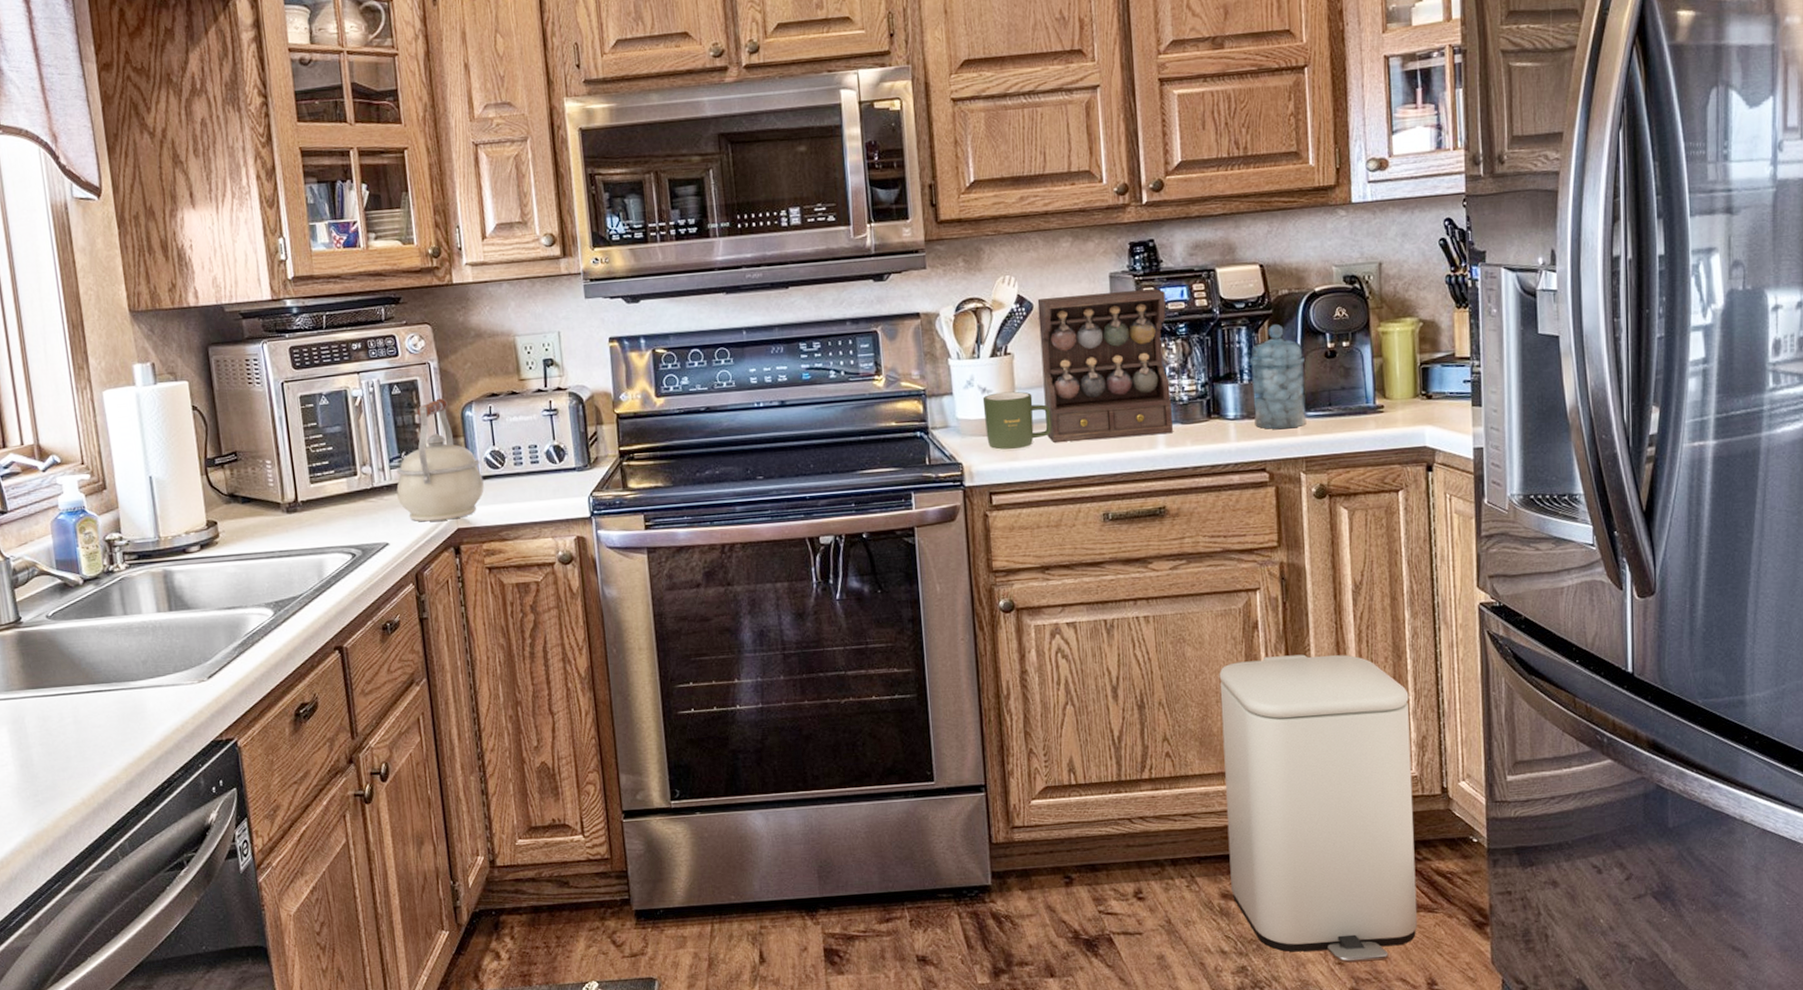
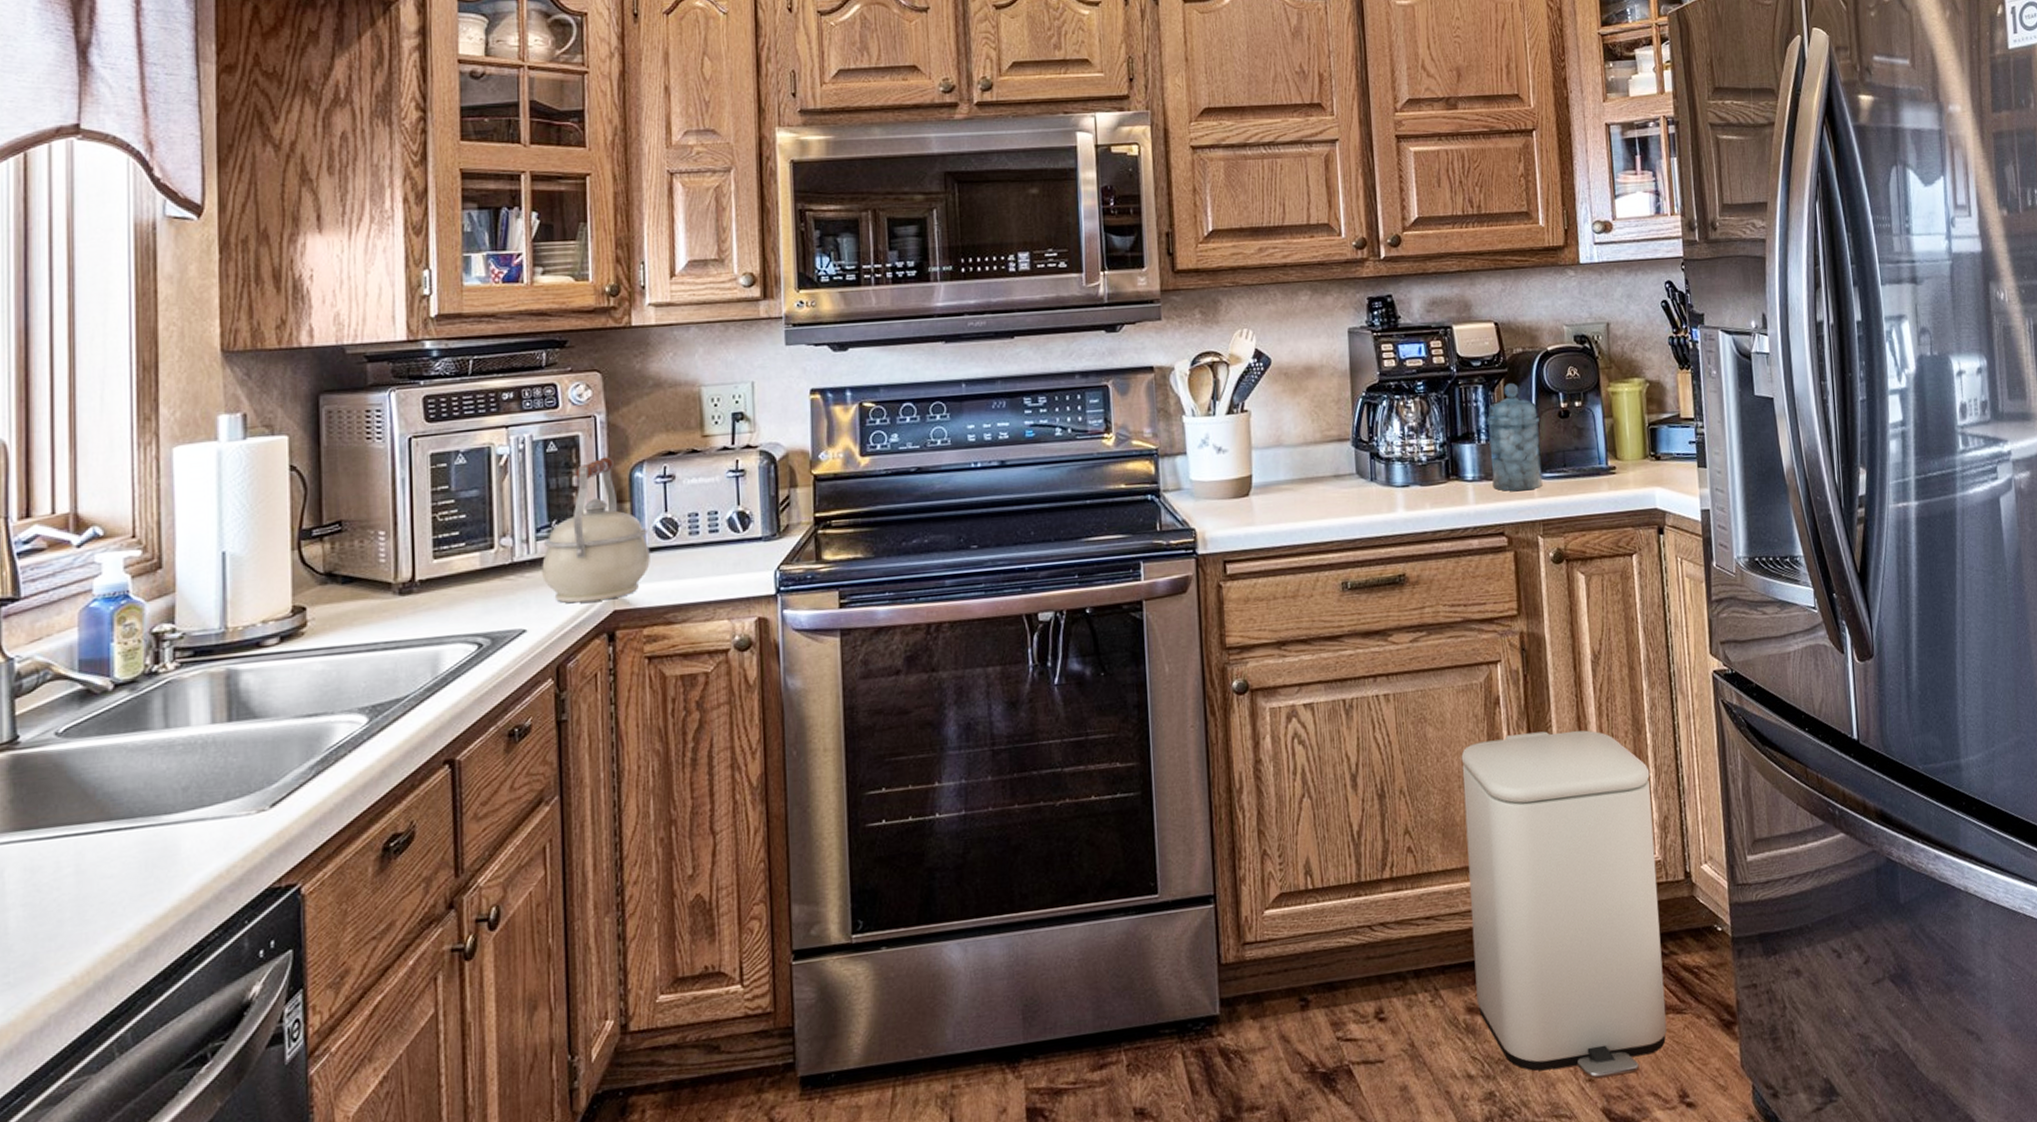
mug: present [982,391,1052,452] -> none [1218,451,1290,516]
spice rack: present [1037,289,1173,442] -> none [1275,345,1412,506]

